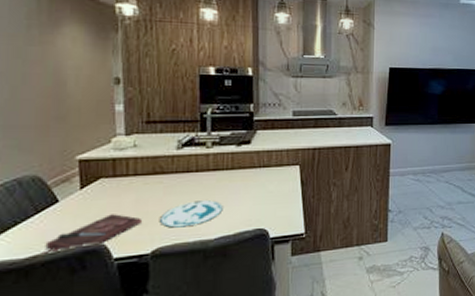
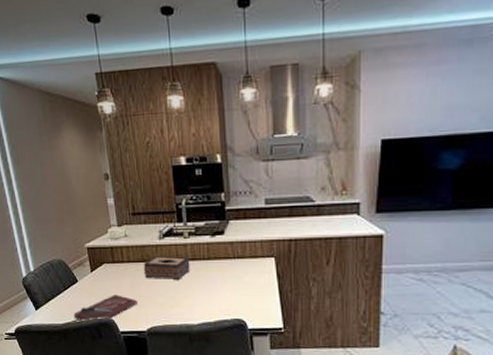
tissue box: none [154,166,211,193] -> present [144,256,190,280]
plate: present [160,200,223,228] -> none [151,288,203,311]

